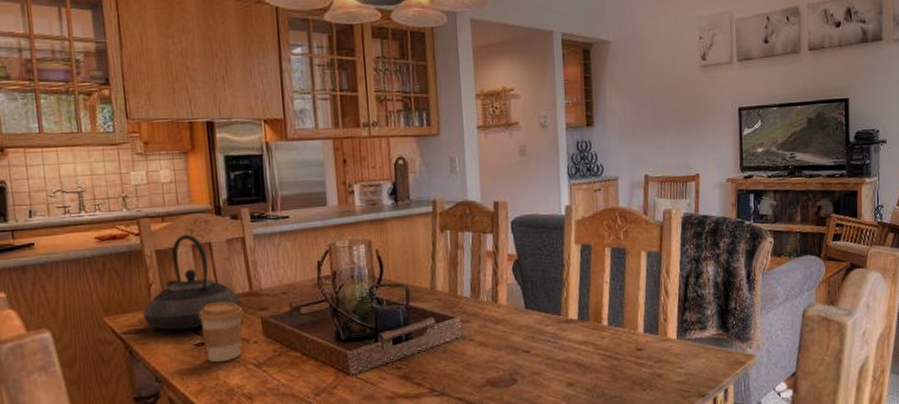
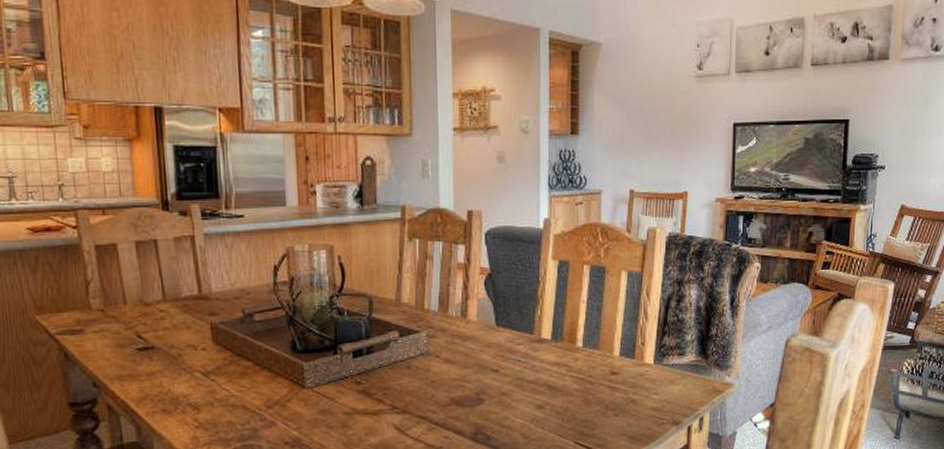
teapot: present [143,234,241,330] -> none [80,229,189,332]
coffee cup: present [198,301,243,363] -> none [141,304,191,369]

